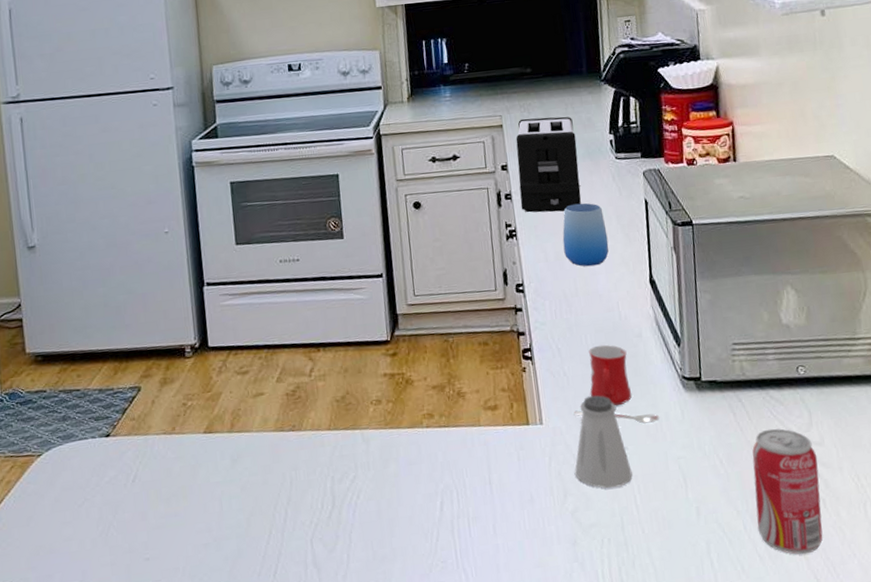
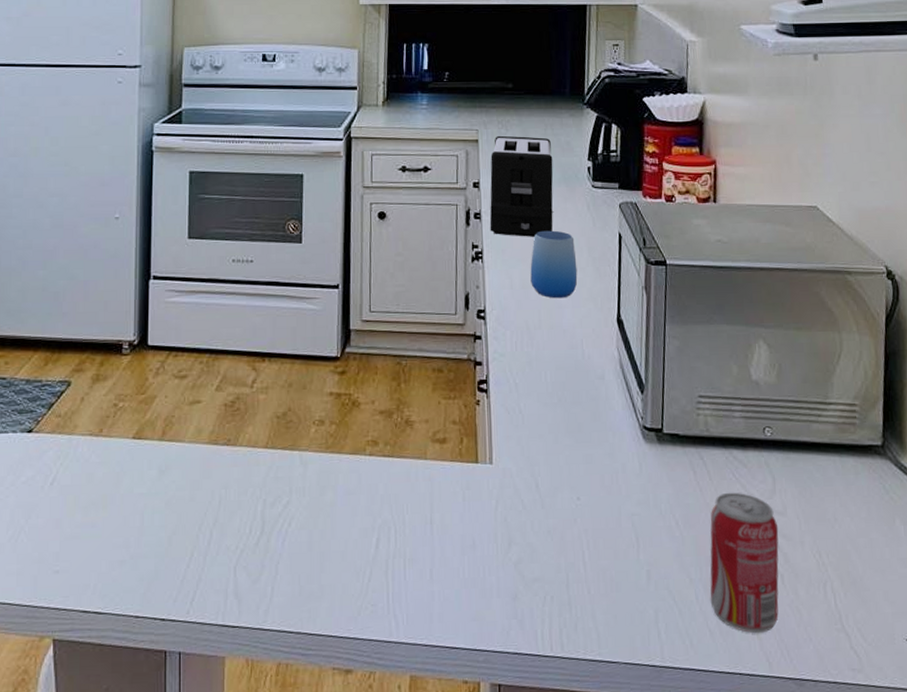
mug: present [573,344,659,424] -> none [526,384,615,473]
saltshaker: present [574,395,633,489] -> none [521,438,583,541]

